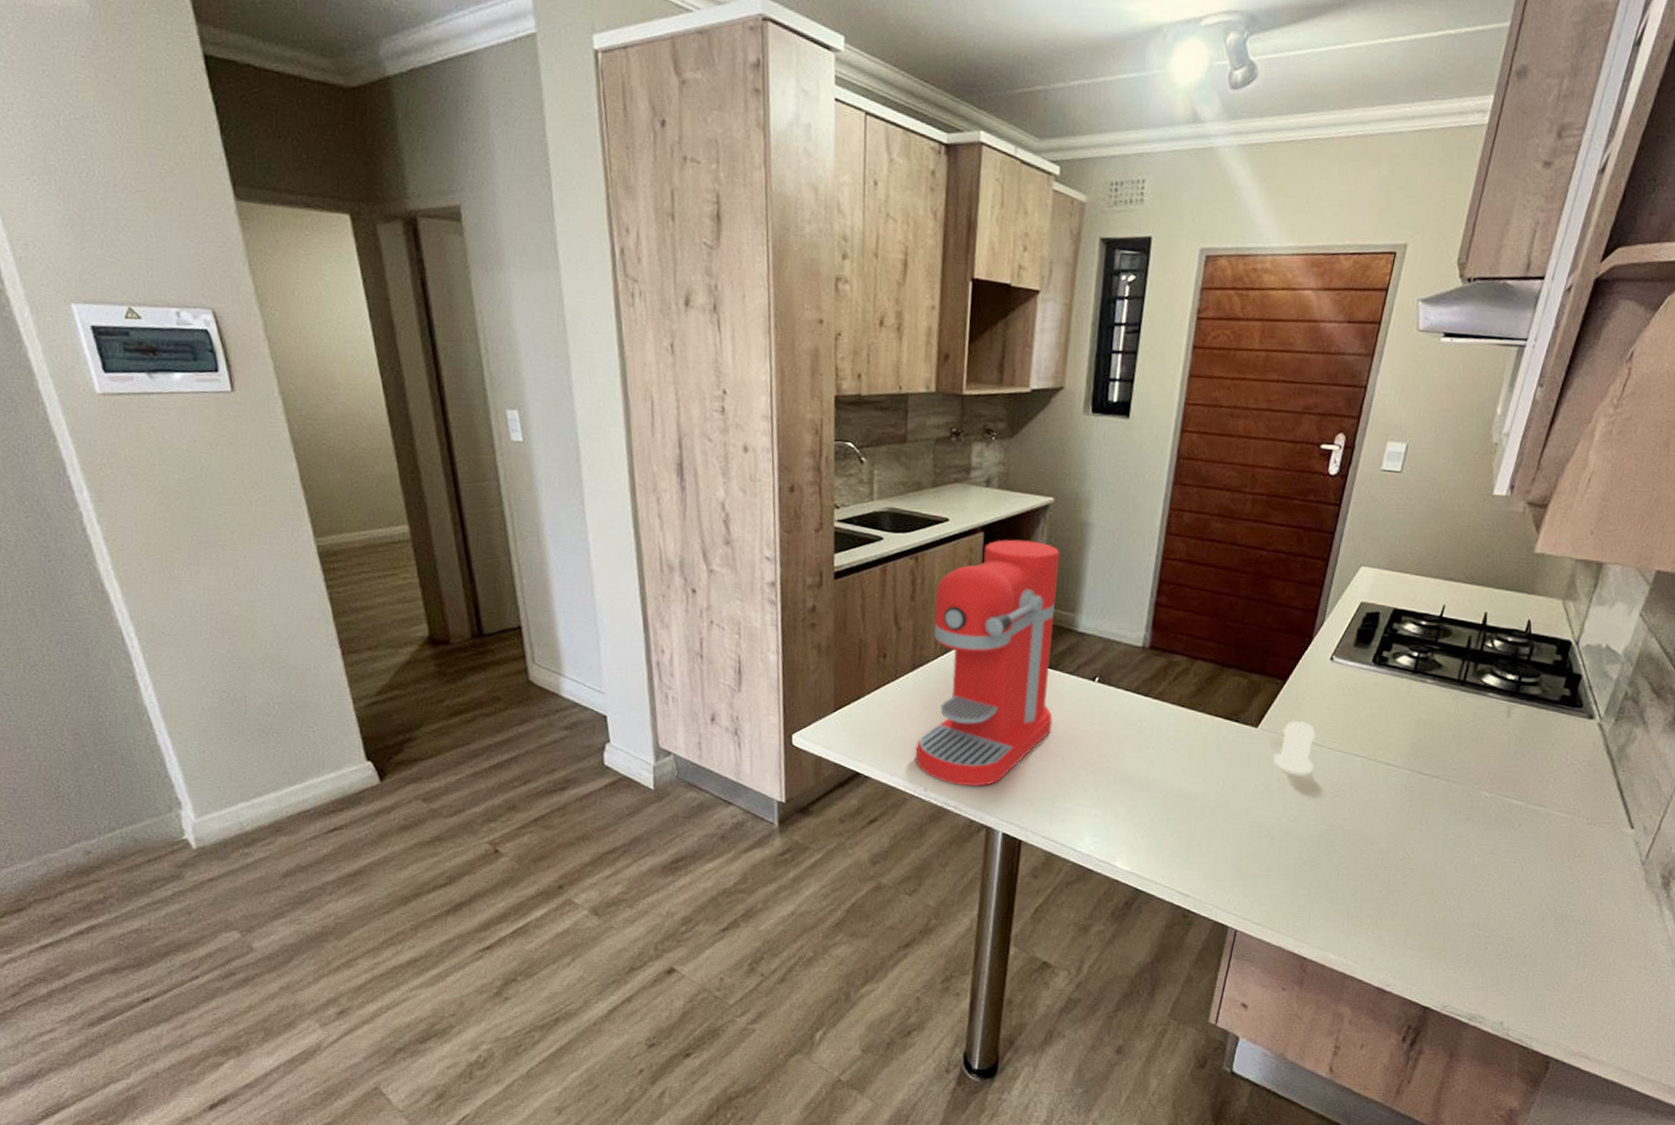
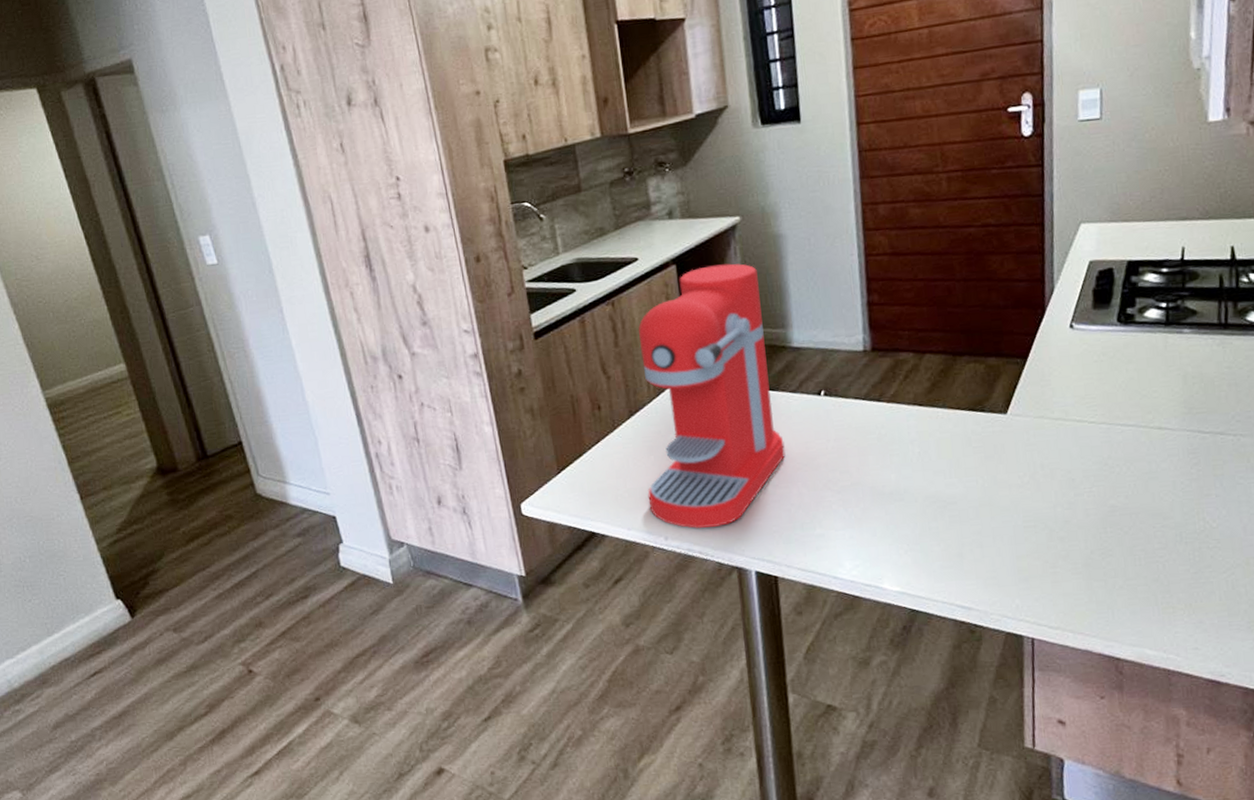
salt shaker: present [1273,721,1316,774] -> none [1030,399,1078,456]

